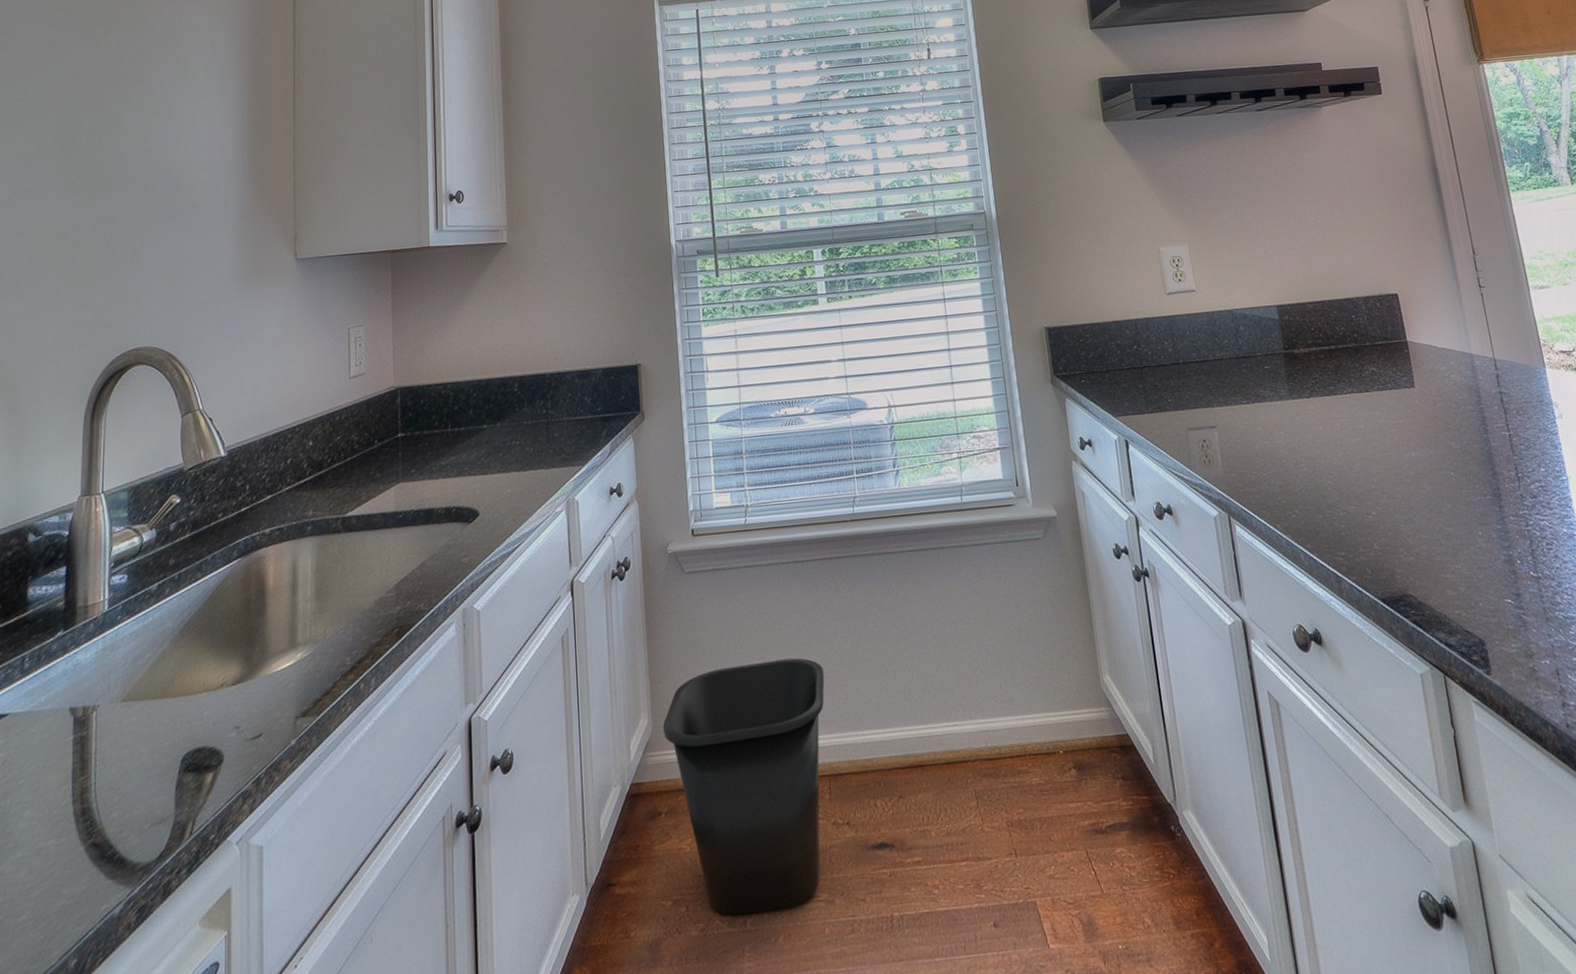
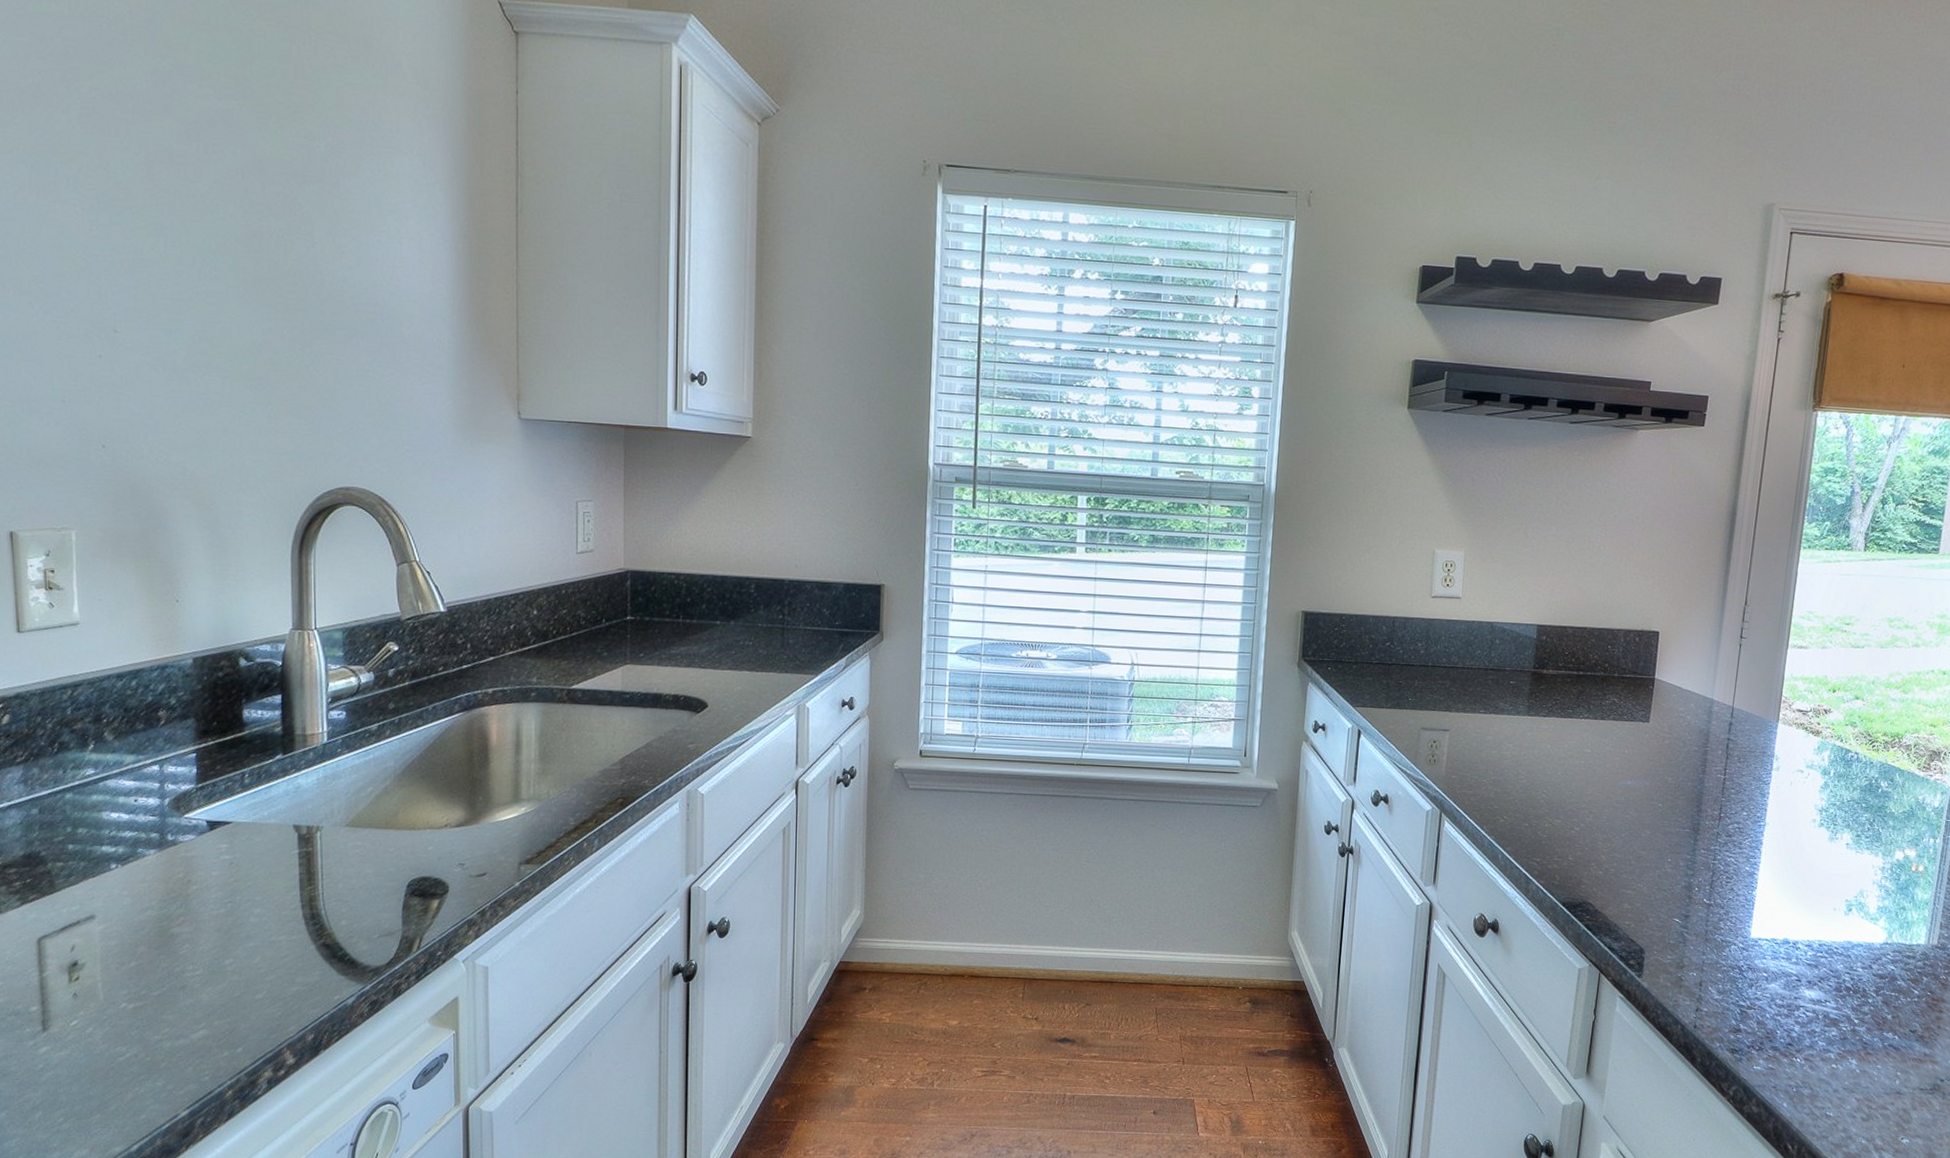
waste bin: present [662,658,825,917] -> none [873,876,1032,1078]

